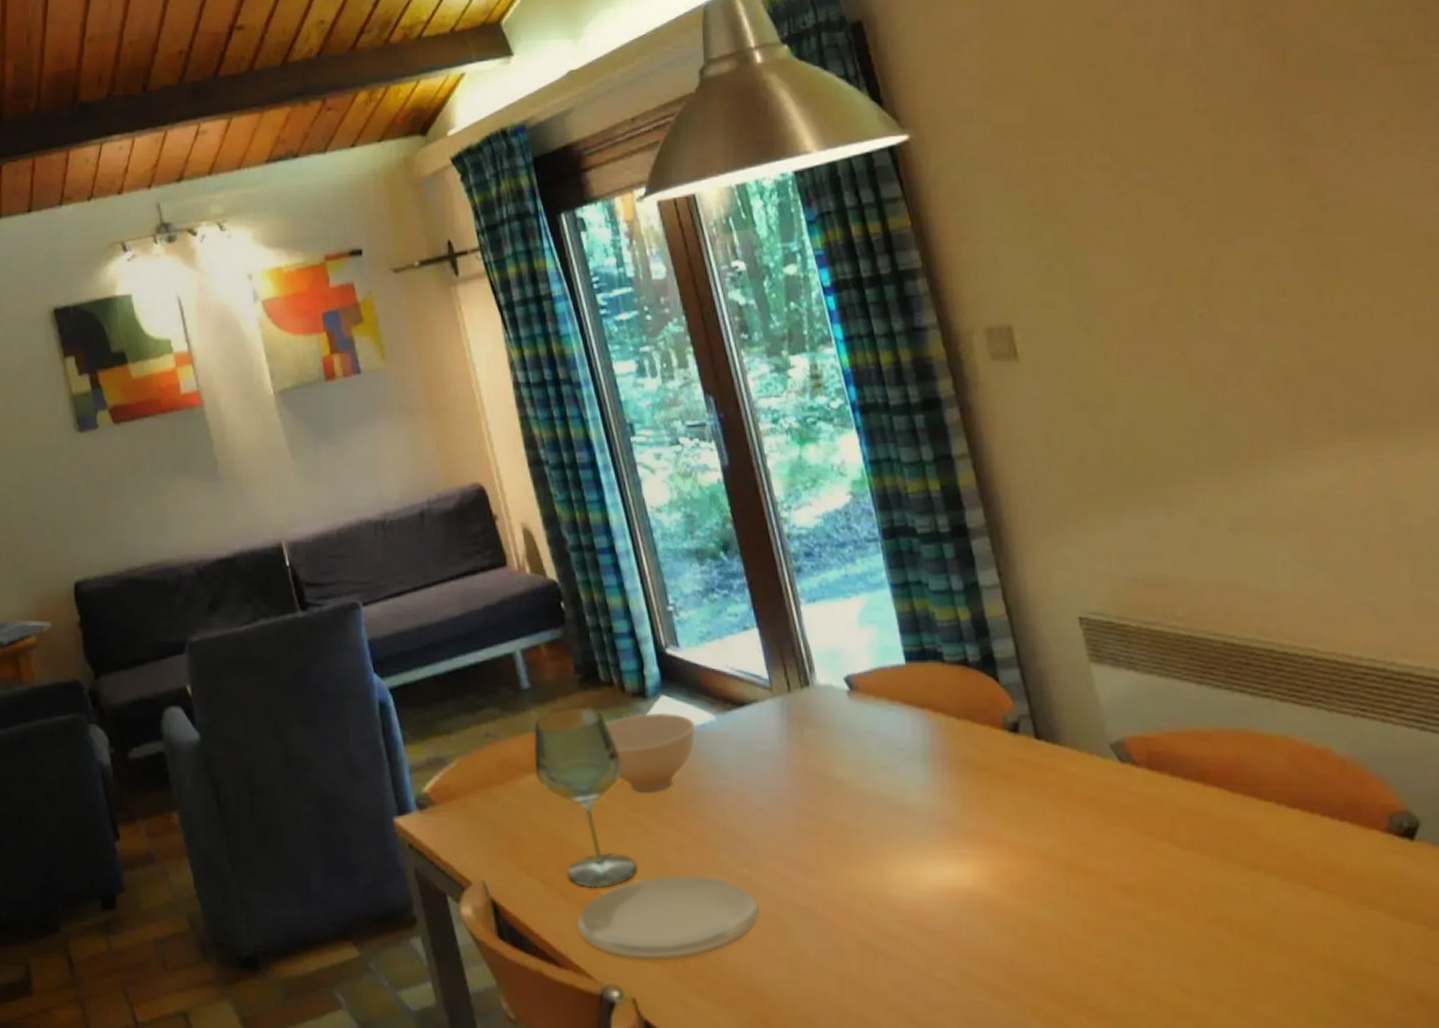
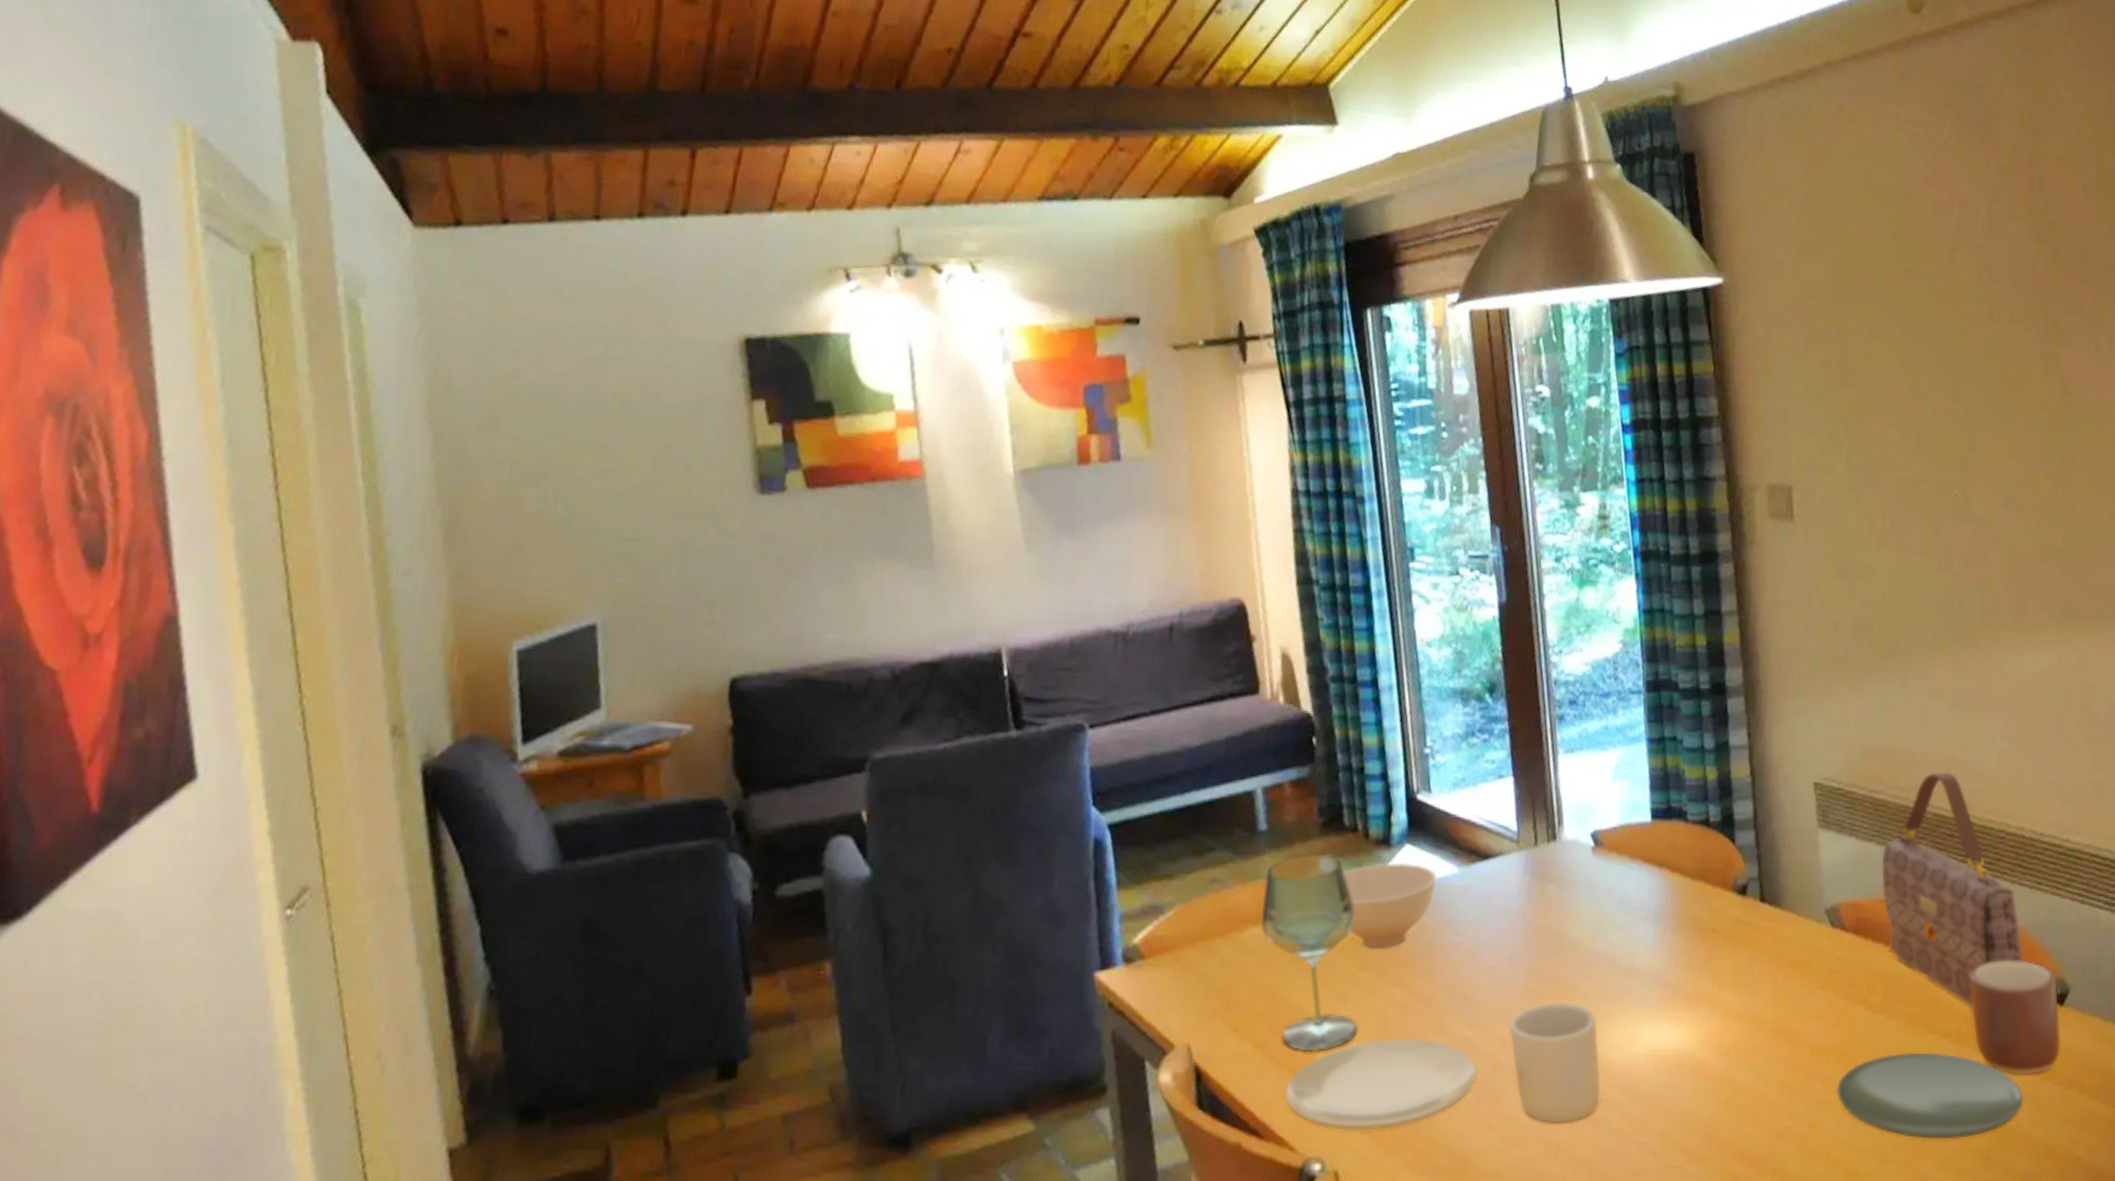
mug: none [785,840,889,958] -> present [1509,1002,1601,1123]
plate: none [1150,889,1379,982] -> present [1837,1052,2024,1140]
handbag: none [1167,598,1356,843] -> present [1882,771,2024,1007]
mug: none [1290,791,1418,914] -> present [1969,959,2061,1075]

